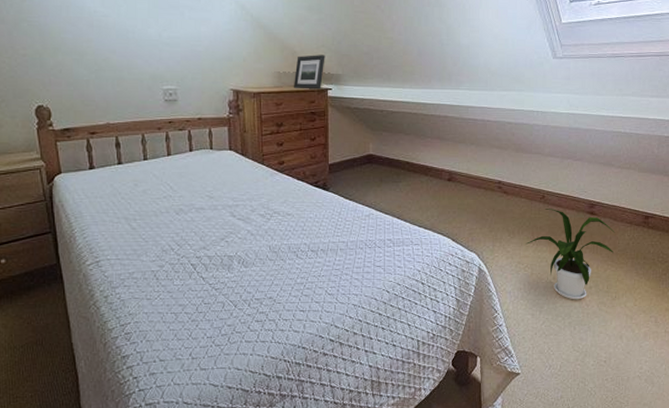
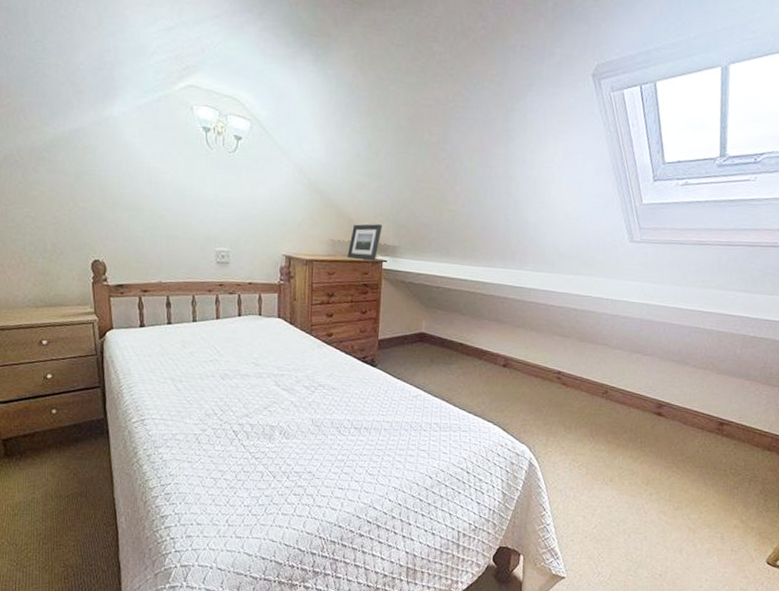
house plant: present [525,209,615,300] -> none [582,405,684,507]

